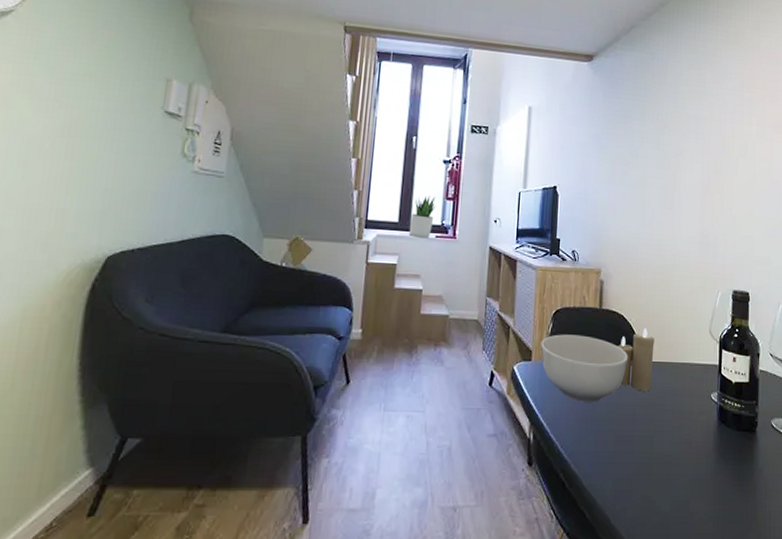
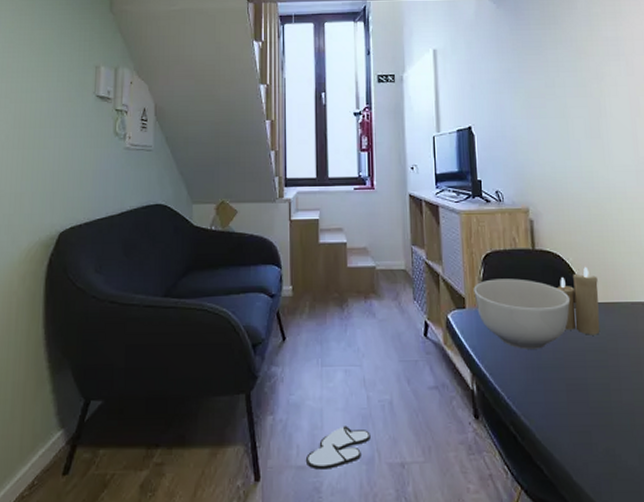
slippers: none [357,470,426,513] -> present [305,426,371,470]
planter: present [408,196,436,238] -> none [327,149,352,192]

